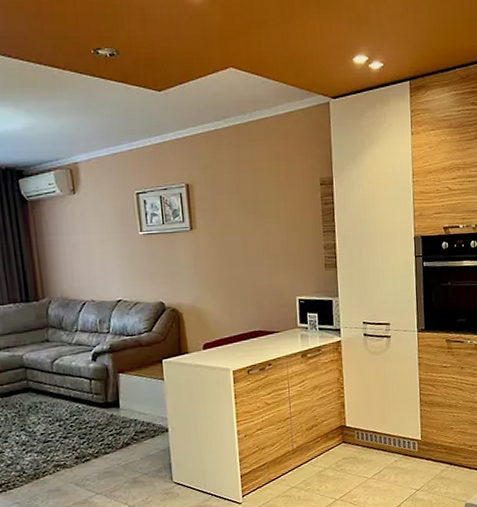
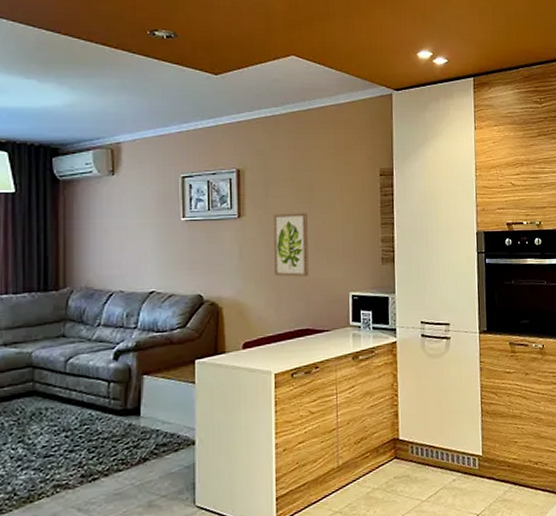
wall art: none [223,223,258,284] -> present [273,213,309,277]

